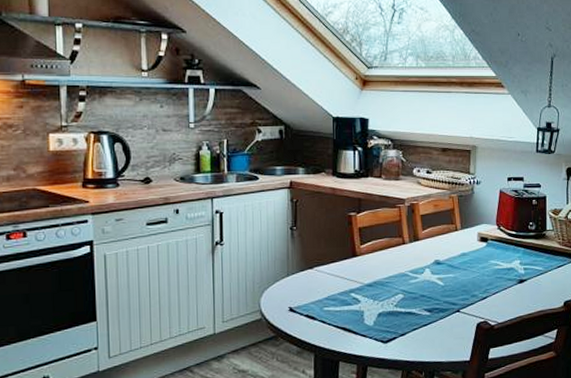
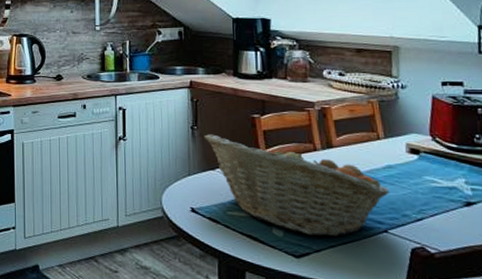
fruit basket: none [302,234,463,321] -> present [203,134,390,236]

